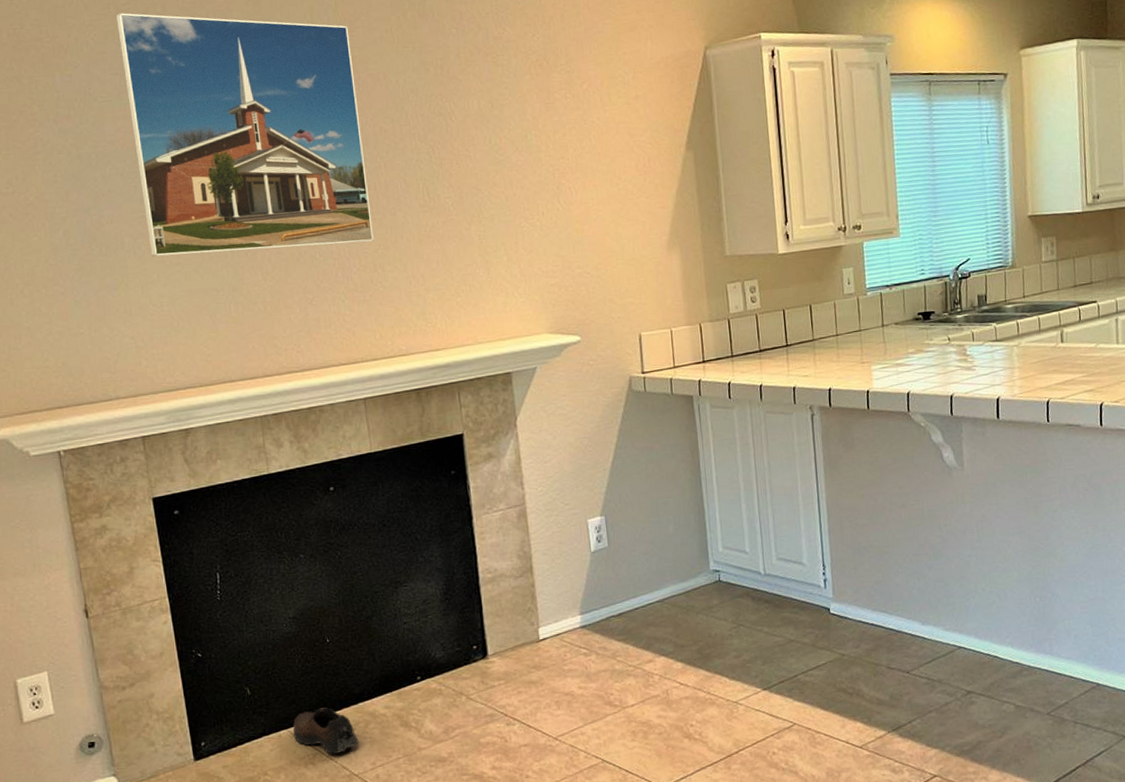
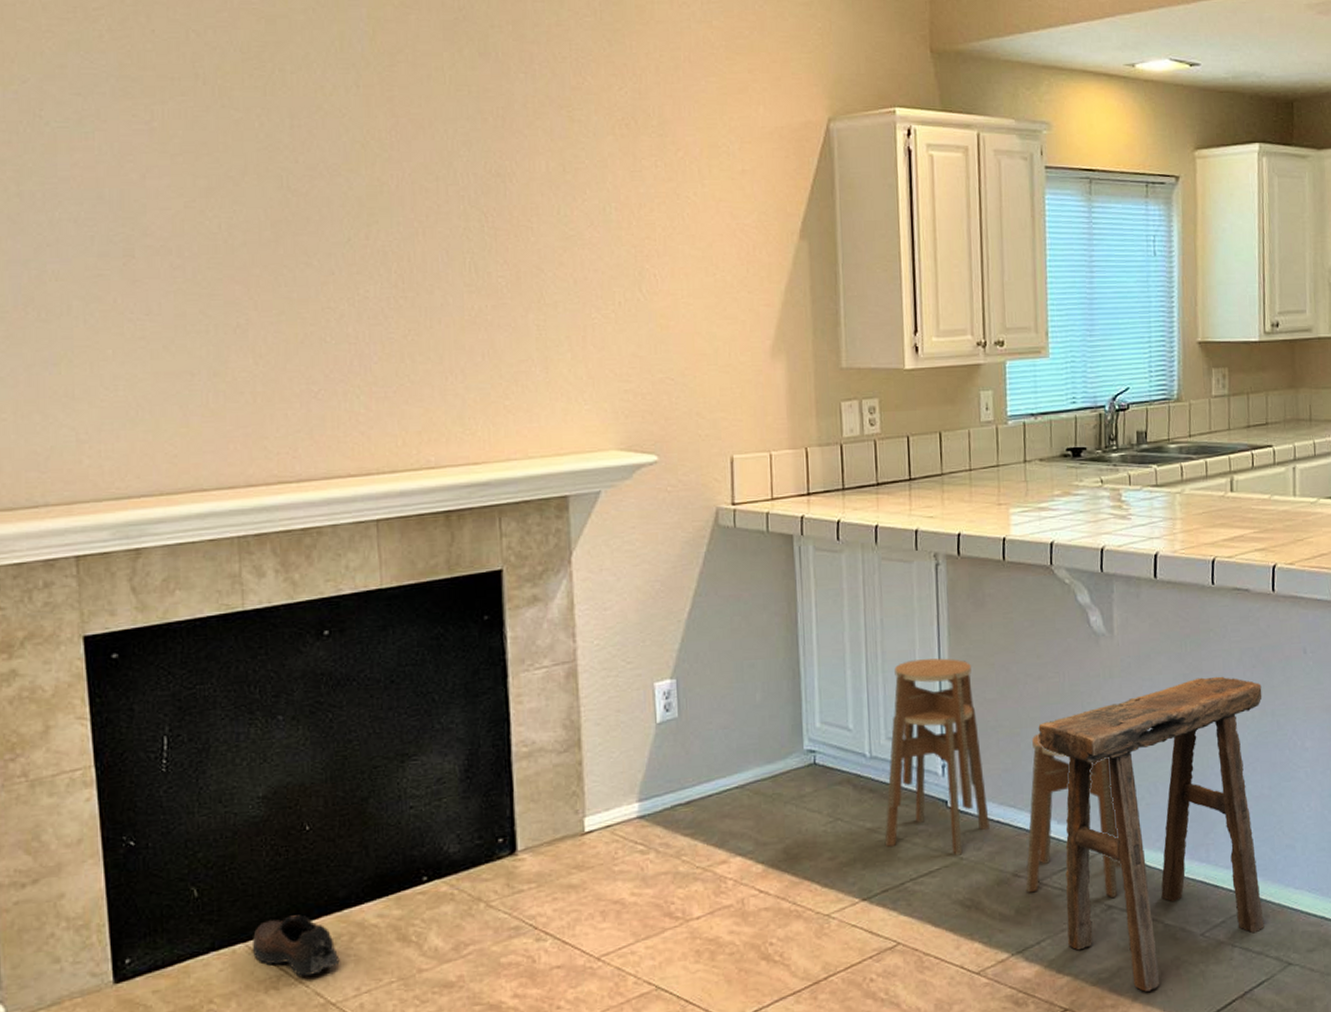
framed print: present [115,13,374,257] -> none [83,19,403,327]
stool: none [779,492,979,684] -> present [884,658,1123,898]
stool: none [903,499,1102,761] -> present [1037,676,1264,992]

